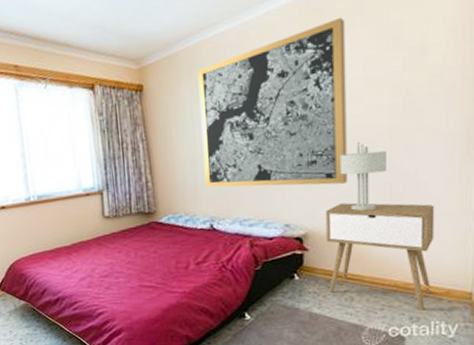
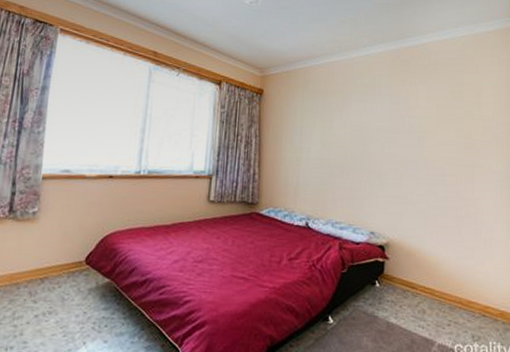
wall art: present [197,17,347,188] -> none [305,69,424,202]
nightstand: present [325,202,435,311] -> none [404,219,490,330]
table lamp: present [339,141,386,211] -> none [417,168,453,230]

